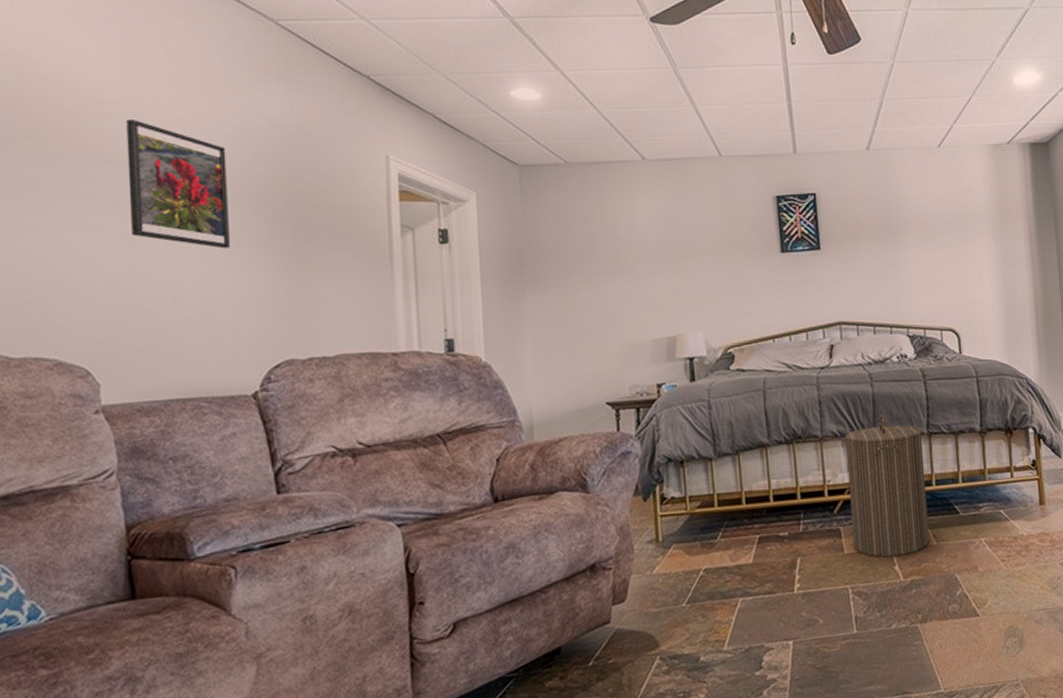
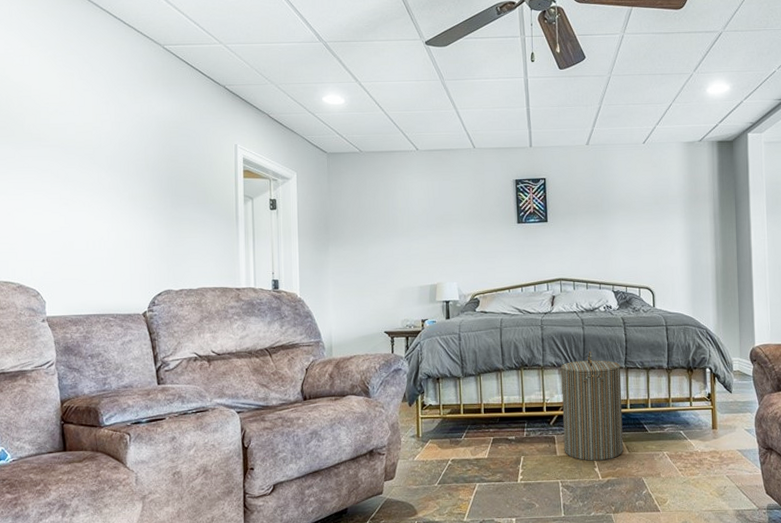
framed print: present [126,120,231,249] -> none [64,117,131,209]

